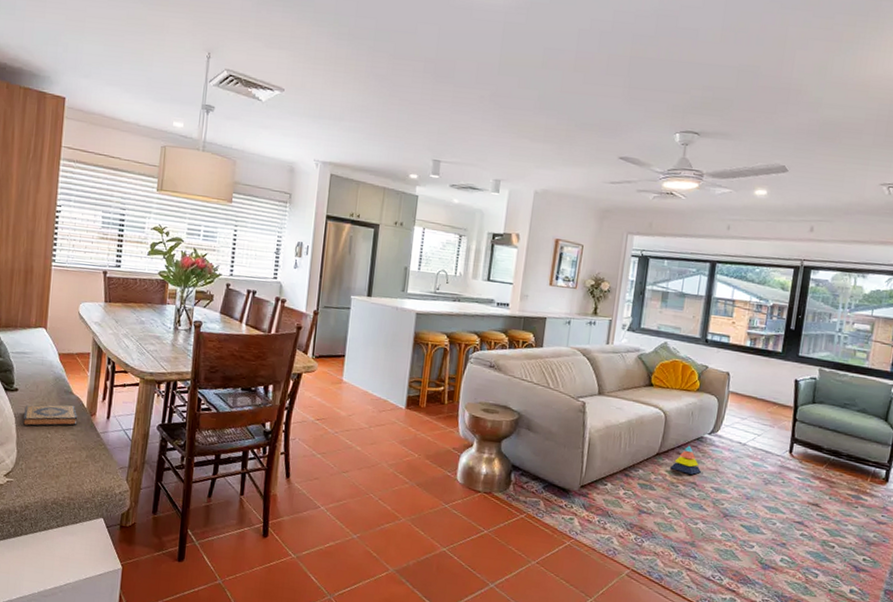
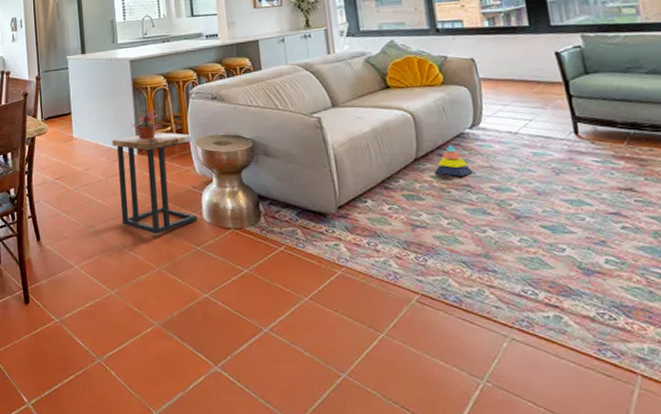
side table: none [376,389,463,489] -> present [112,132,197,236]
potted plant: none [405,366,436,396] -> present [132,109,162,139]

